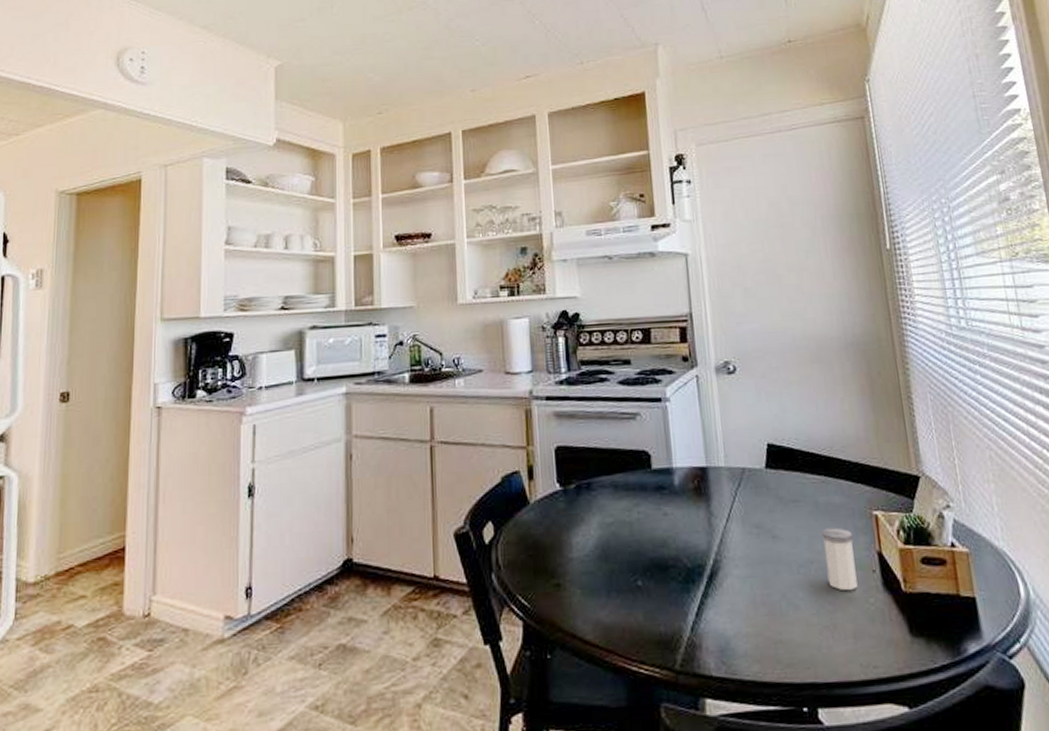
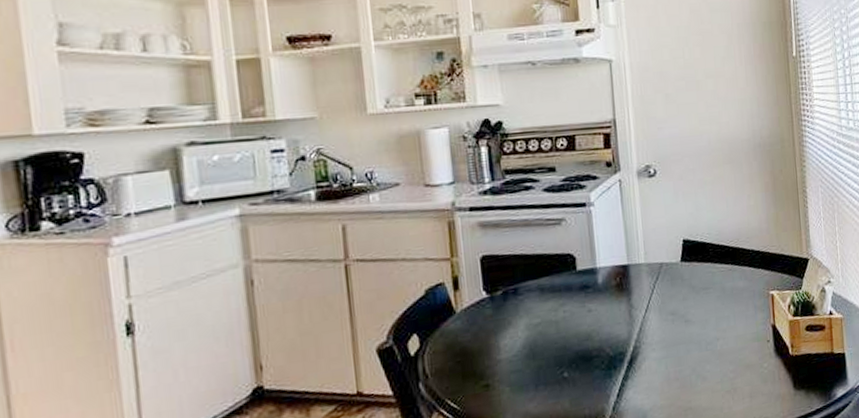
salt shaker: present [821,527,858,591] -> none [726,308,755,360]

